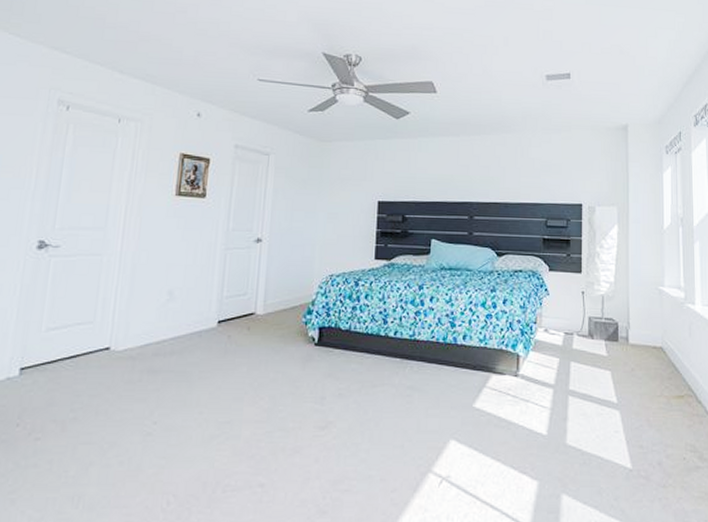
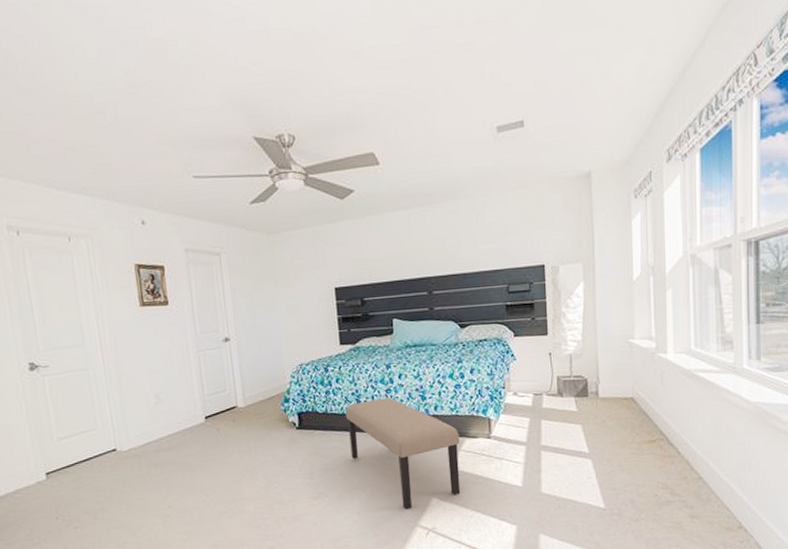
bench: none [369,320,486,451] -> present [345,397,461,510]

